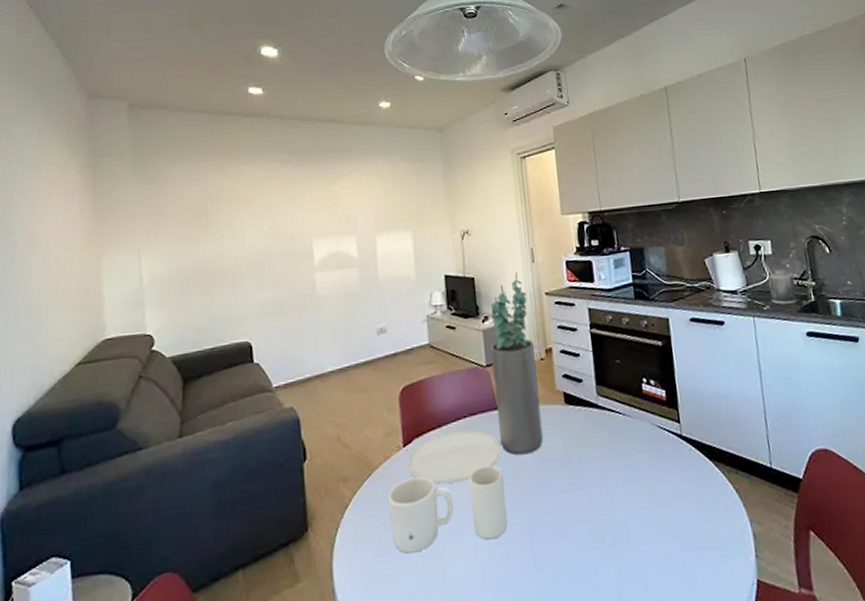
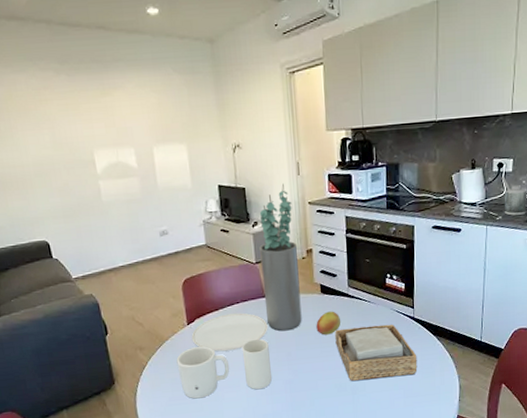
fruit: none [560,427,592,461] -> present [316,311,341,335]
napkin holder: none [584,444,694,526] -> present [335,324,418,381]

